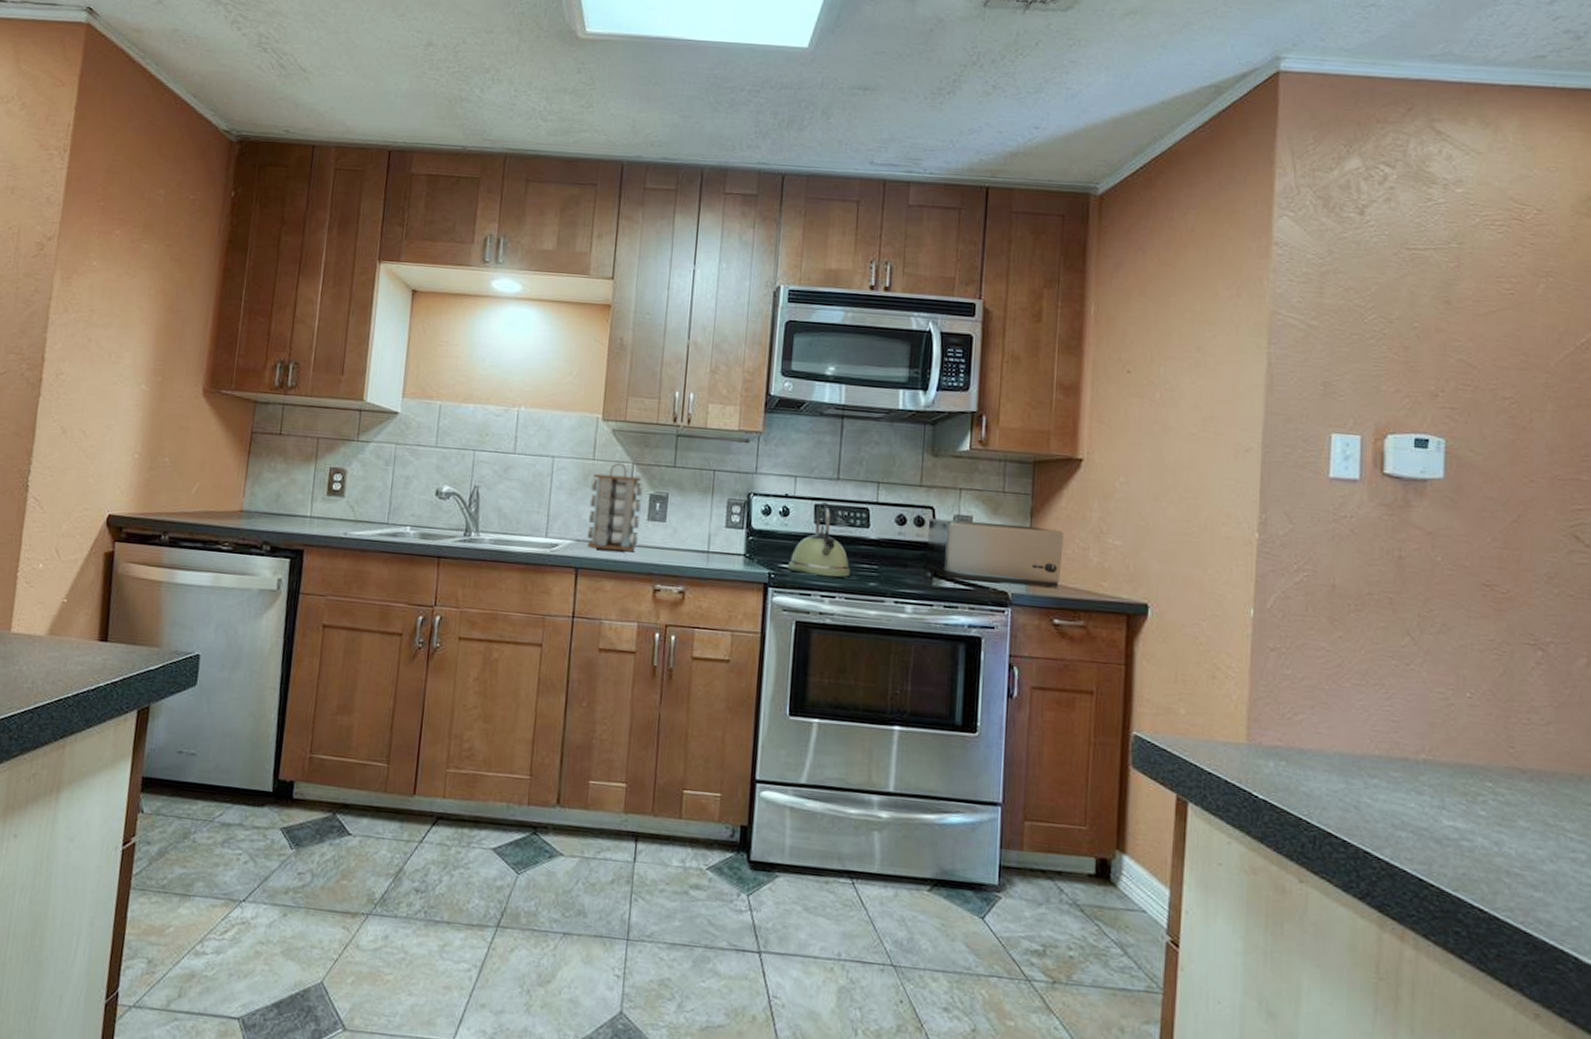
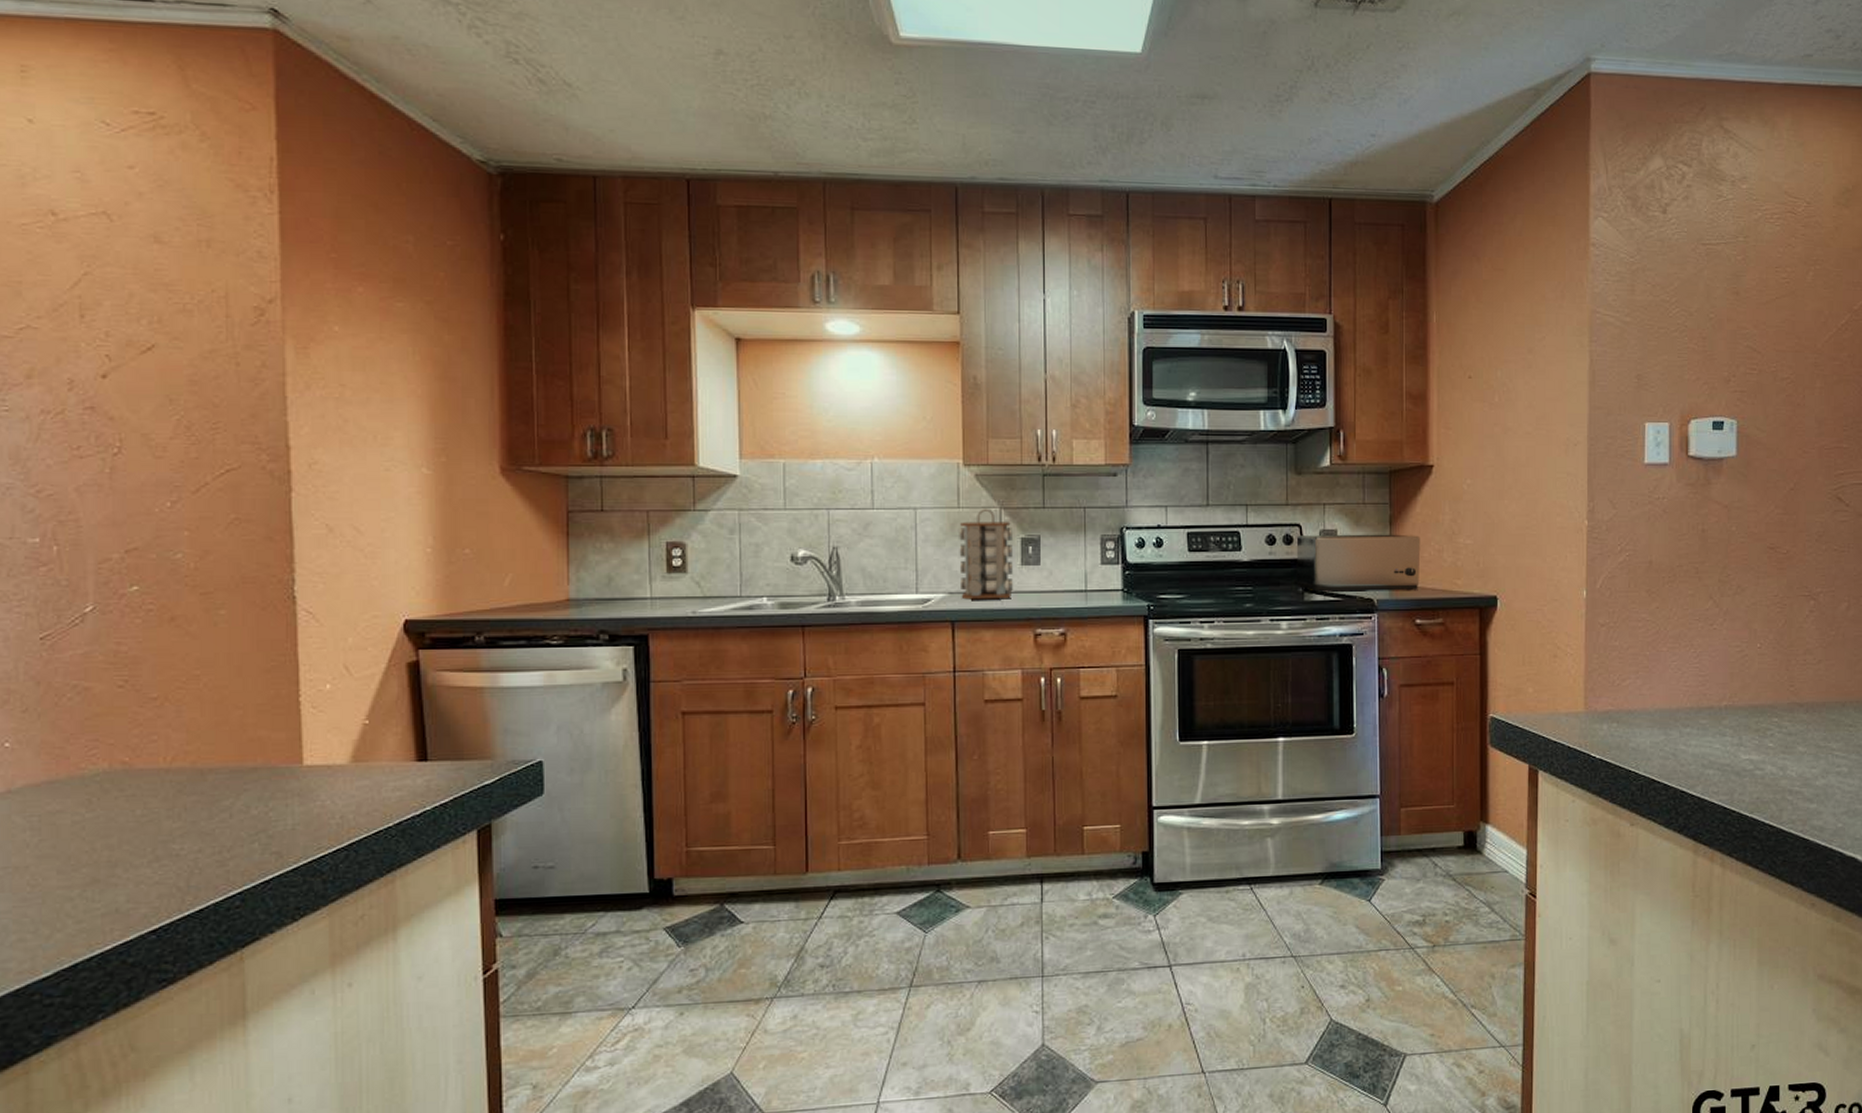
kettle: present [787,501,851,579] -> none [1165,529,1227,603]

